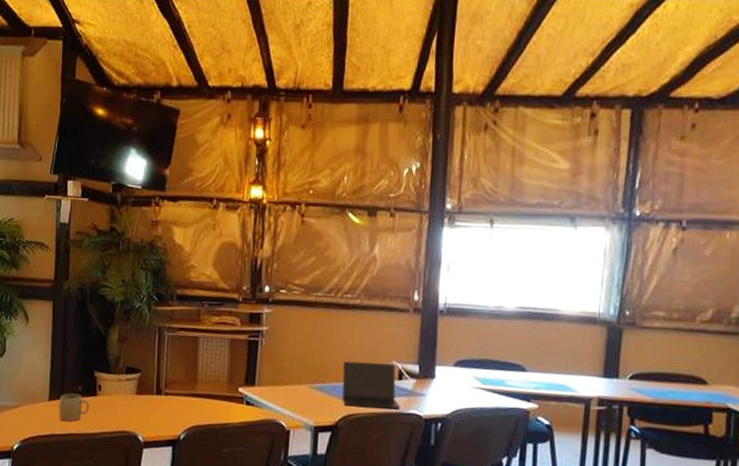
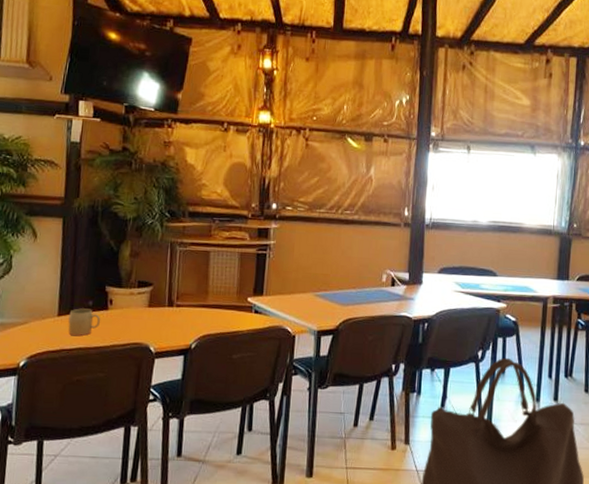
laptop: present [342,361,400,410] -> none [342,270,393,313]

